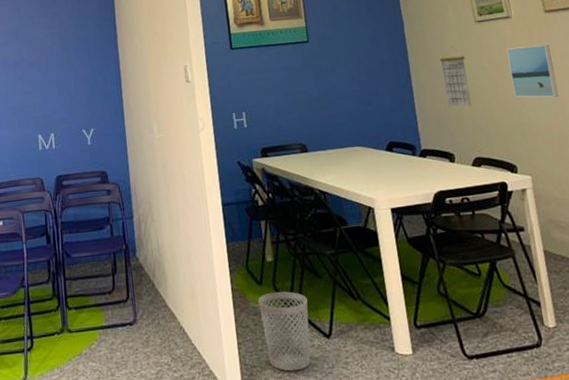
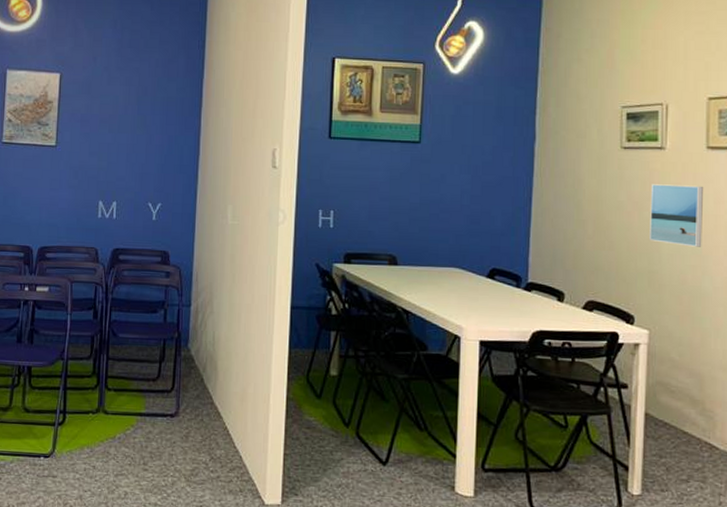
wastebasket: present [258,291,310,372] -> none [313,408,368,493]
calendar: present [439,46,472,107] -> none [569,171,600,243]

